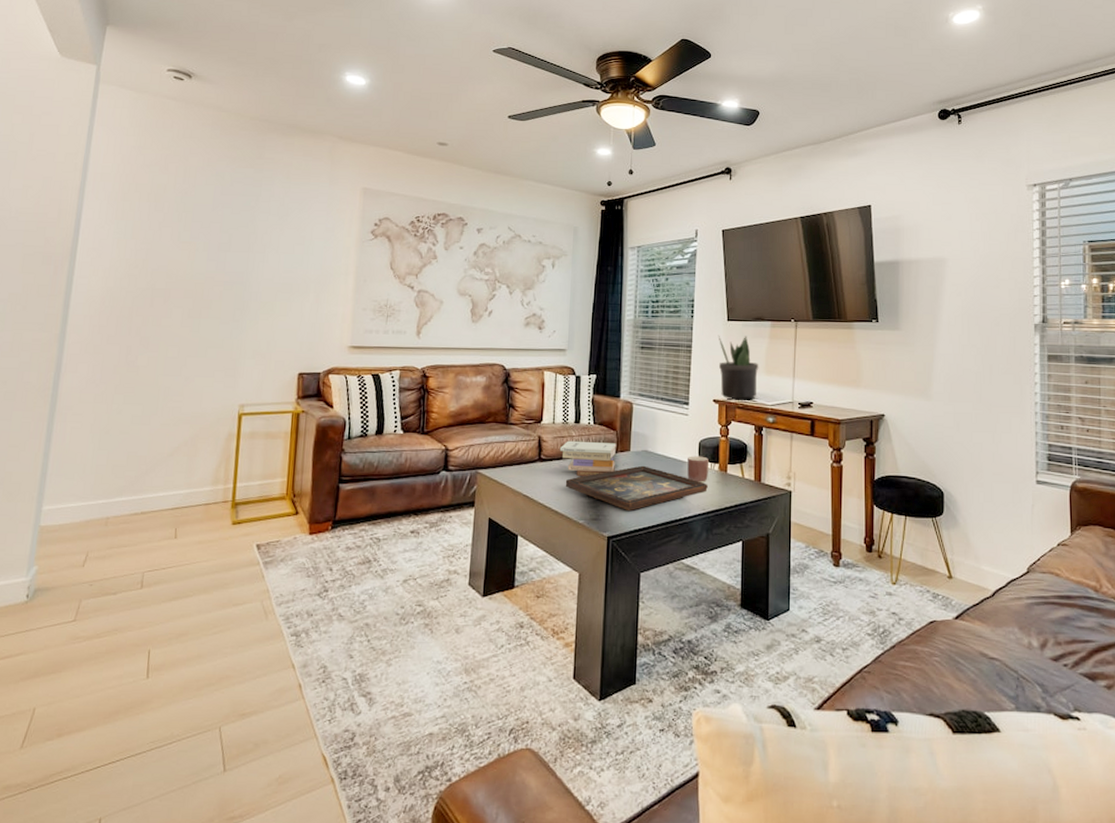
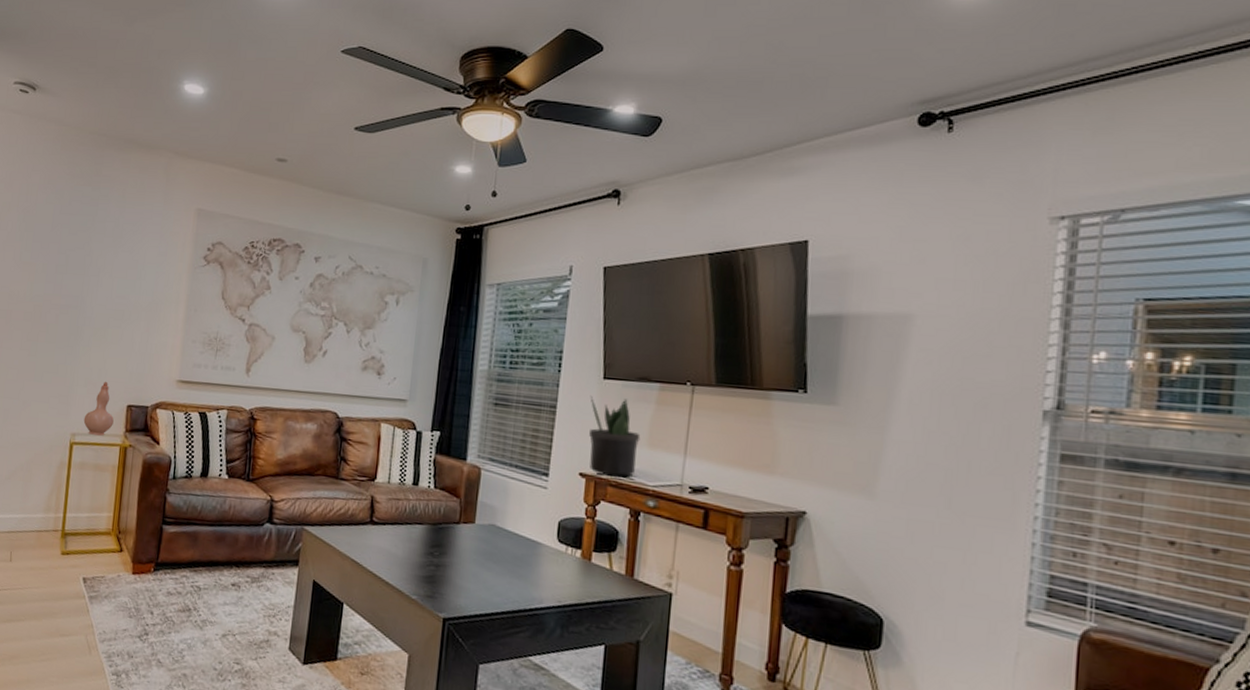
vase: none [252,352,285,405] -> present [83,381,114,436]
books: present [559,440,617,477] -> none [393,504,460,548]
decorative tray: present [565,465,708,512] -> none [398,541,566,593]
mug: present [687,456,708,484] -> none [541,537,569,571]

